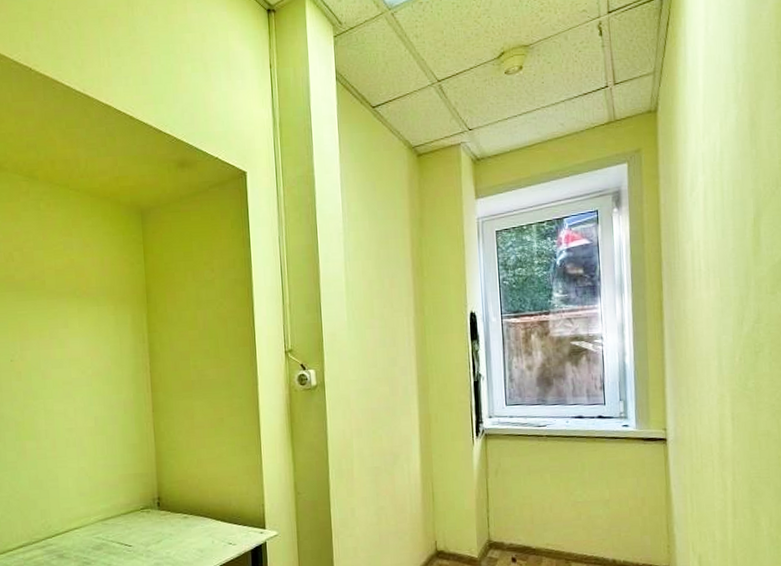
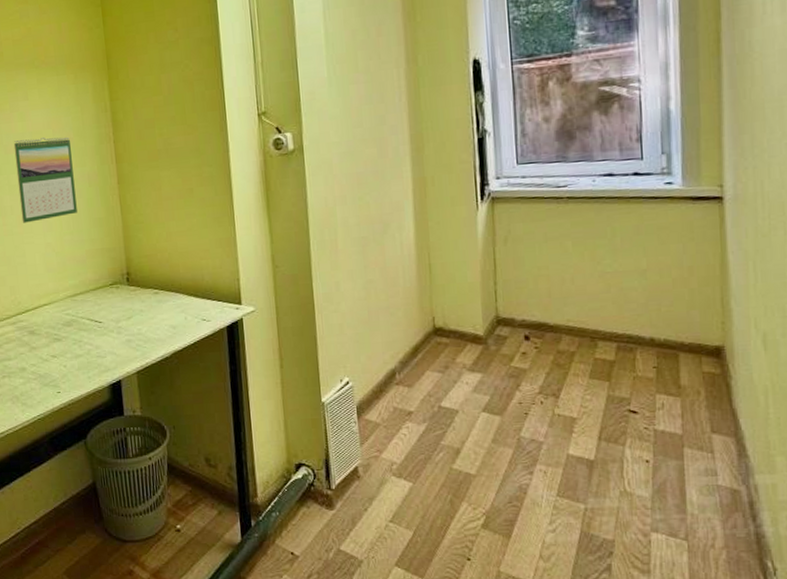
calendar: none [51,365,112,447] -> present [13,137,77,223]

